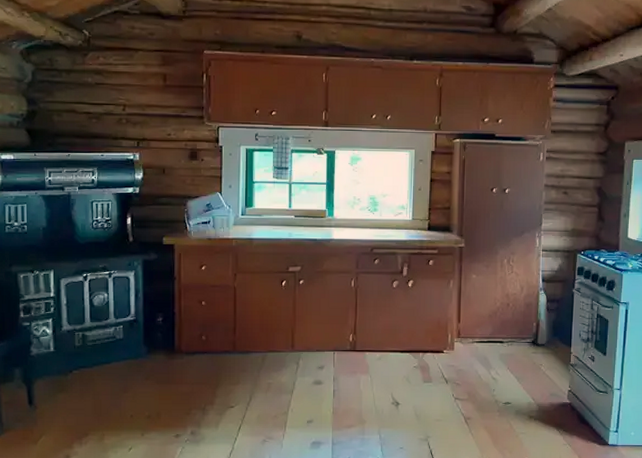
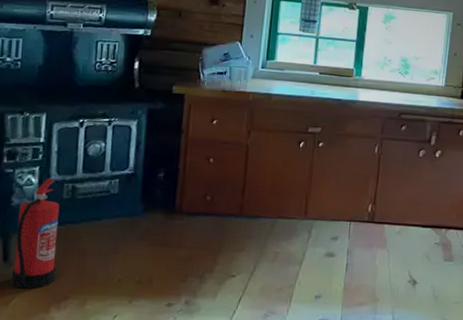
fire extinguisher: none [37,328,75,428] -> present [11,178,60,289]

